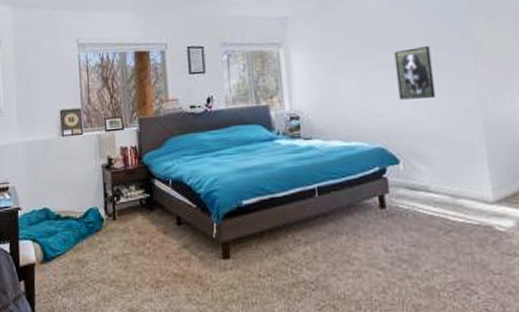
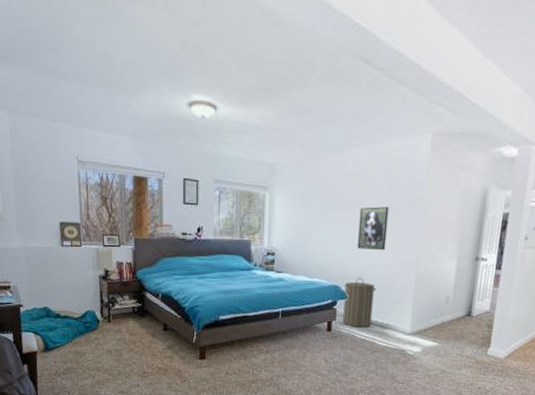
laundry hamper: none [392,135,438,200] -> present [342,277,376,328]

